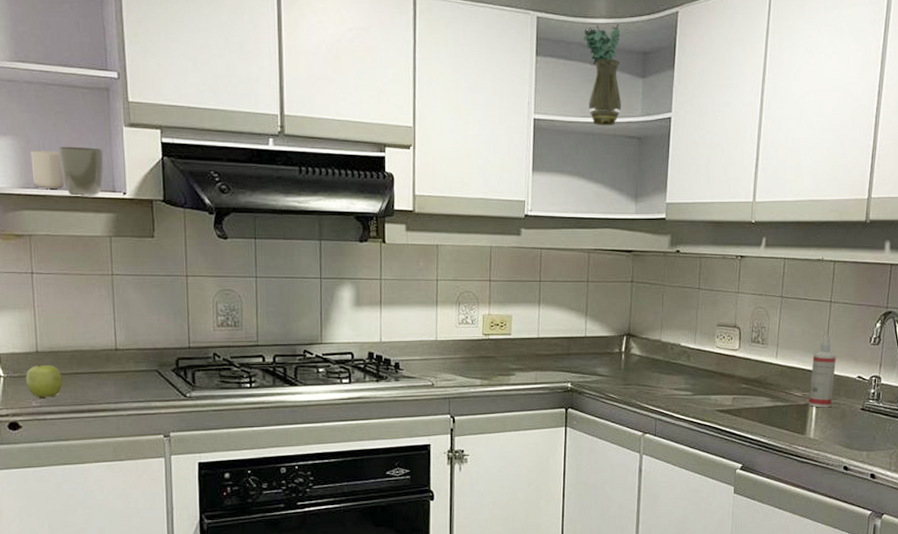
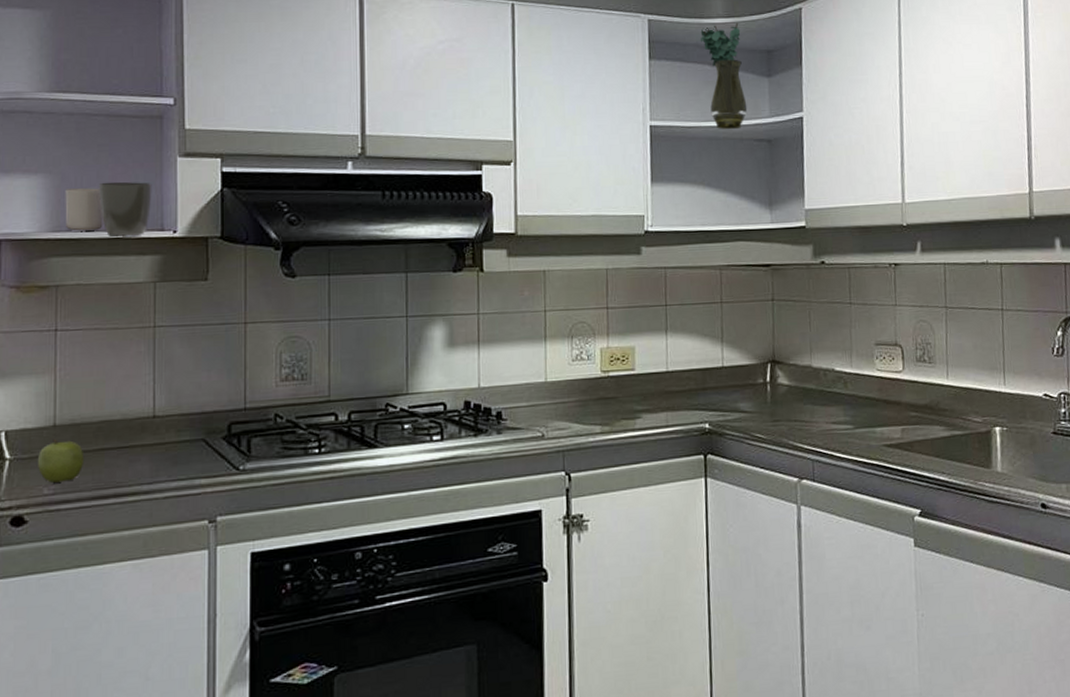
spray bottle: present [808,335,836,408] -> none [989,348,1018,435]

